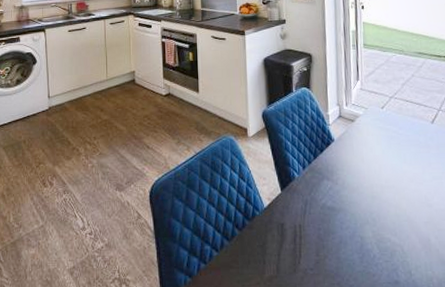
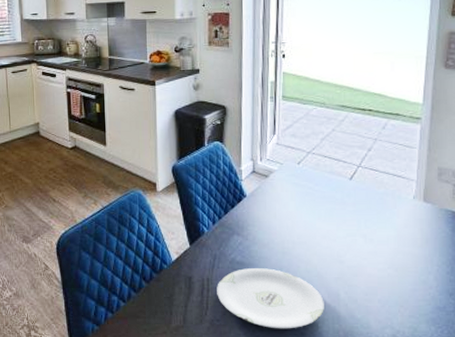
plate: none [309,213,416,278] -> present [217,268,324,329]

